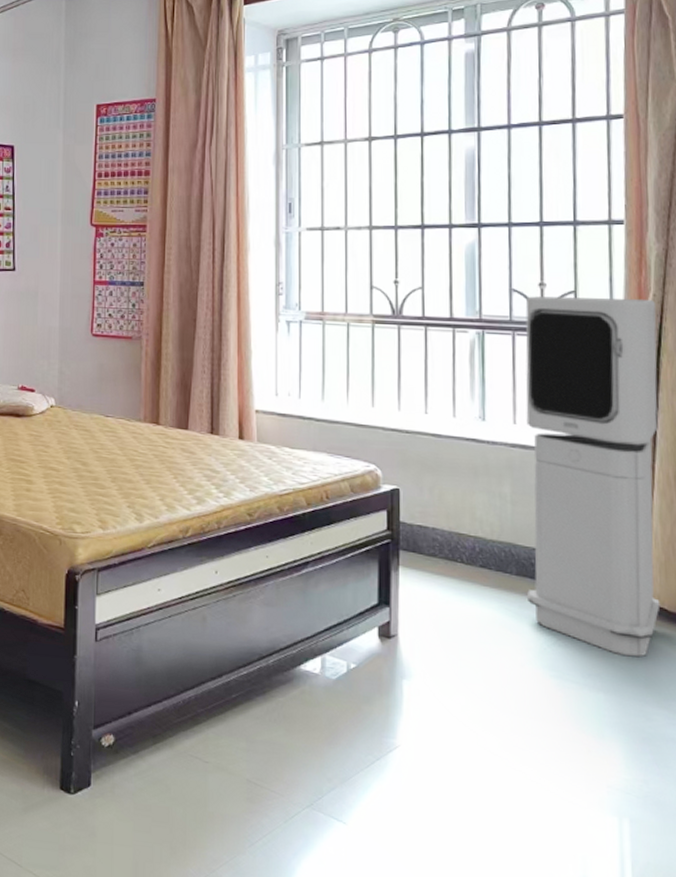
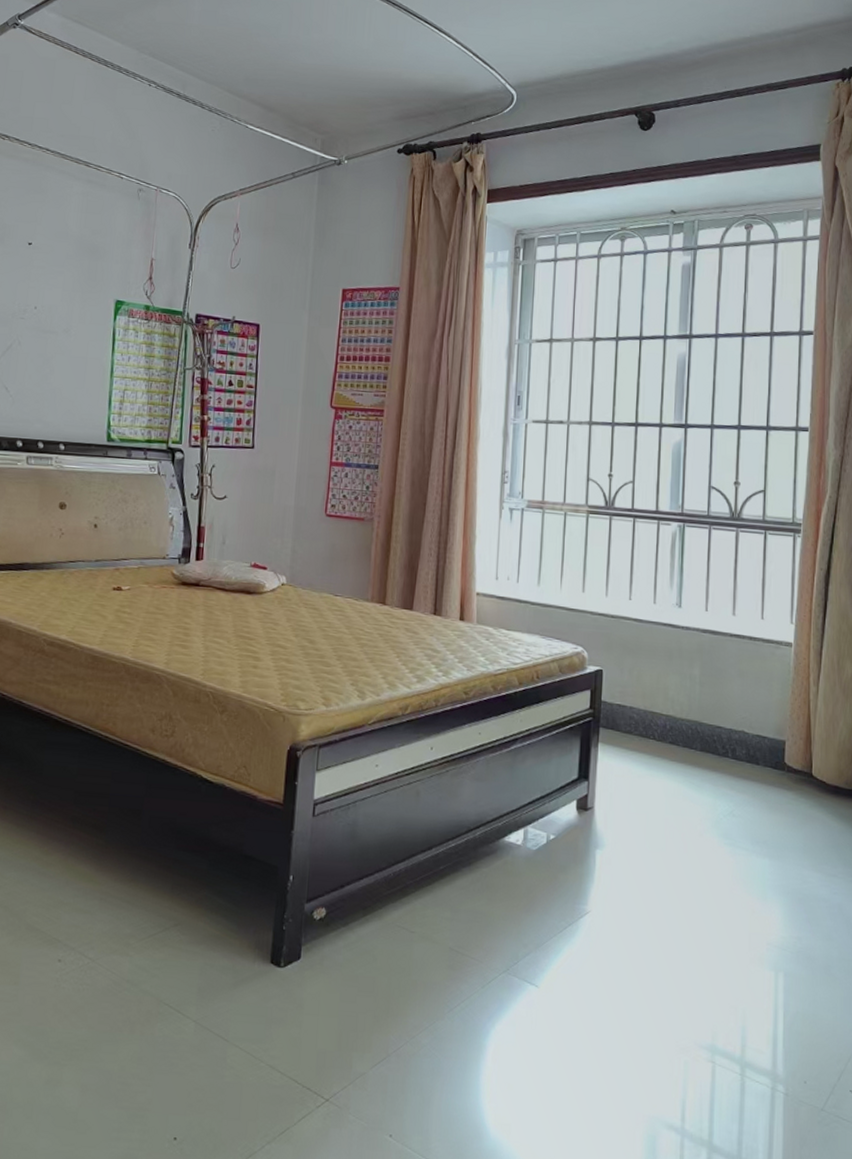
air purifier: present [525,296,661,658] -> none [708,493,831,826]

